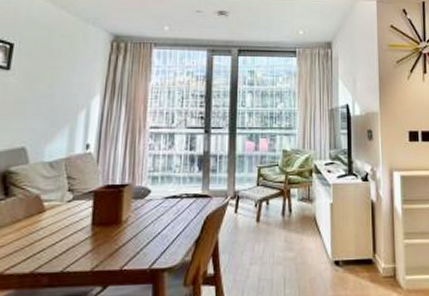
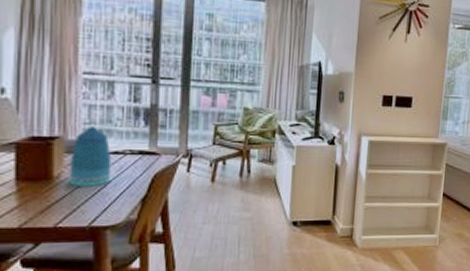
vase: none [135,173,171,230] -> present [69,126,112,186]

